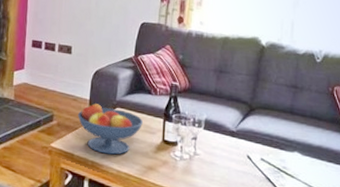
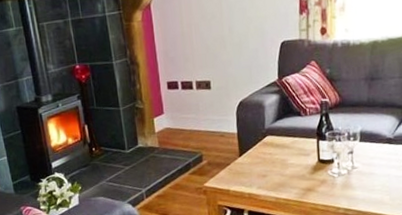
fruit bowl: present [77,103,143,155] -> none [227,135,296,184]

